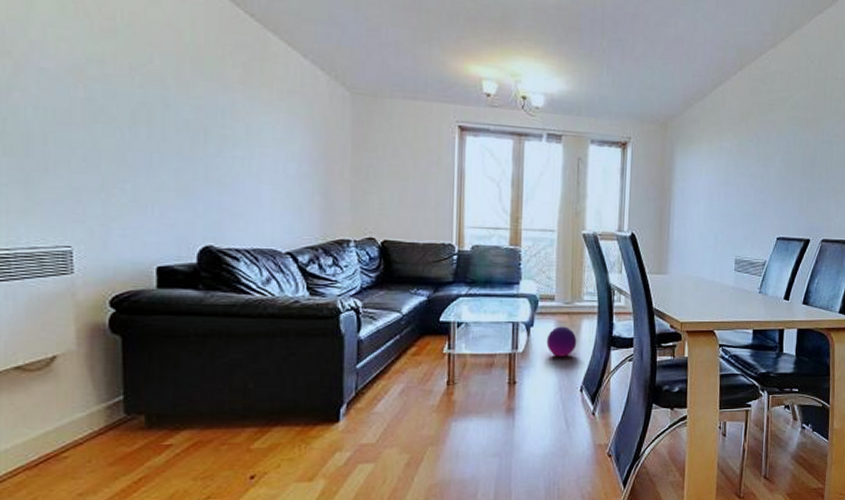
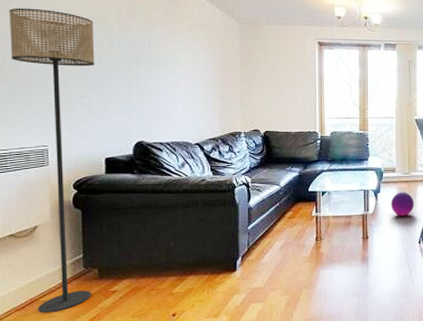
floor lamp: none [12,48,142,474] -> present [9,8,95,313]

